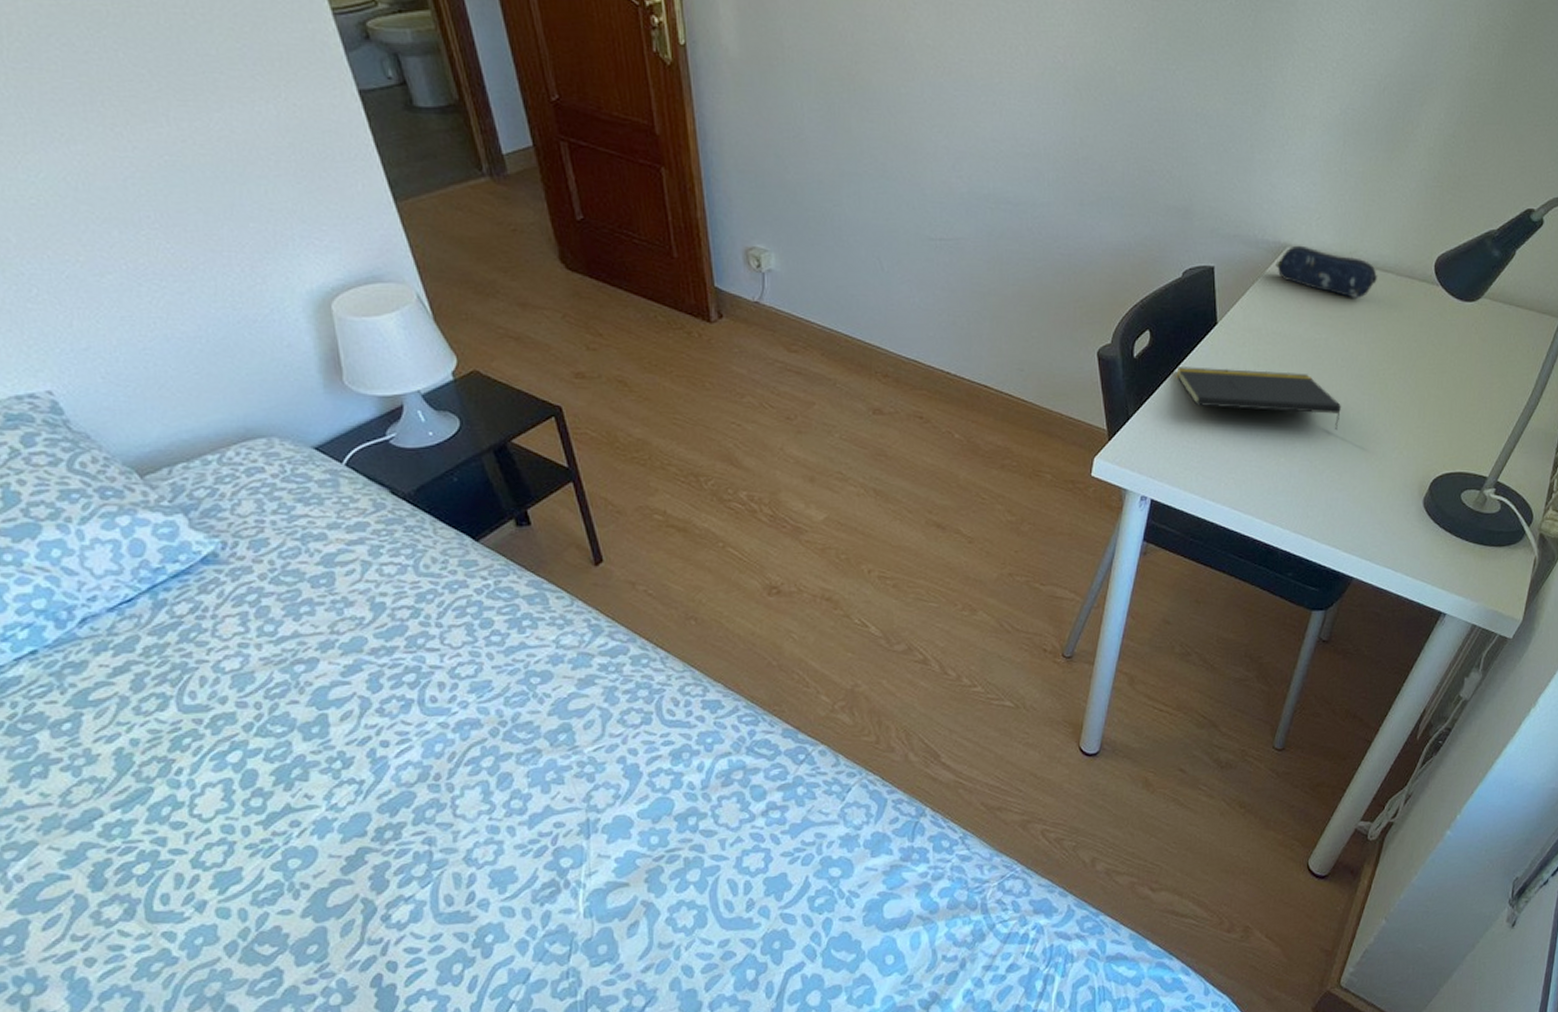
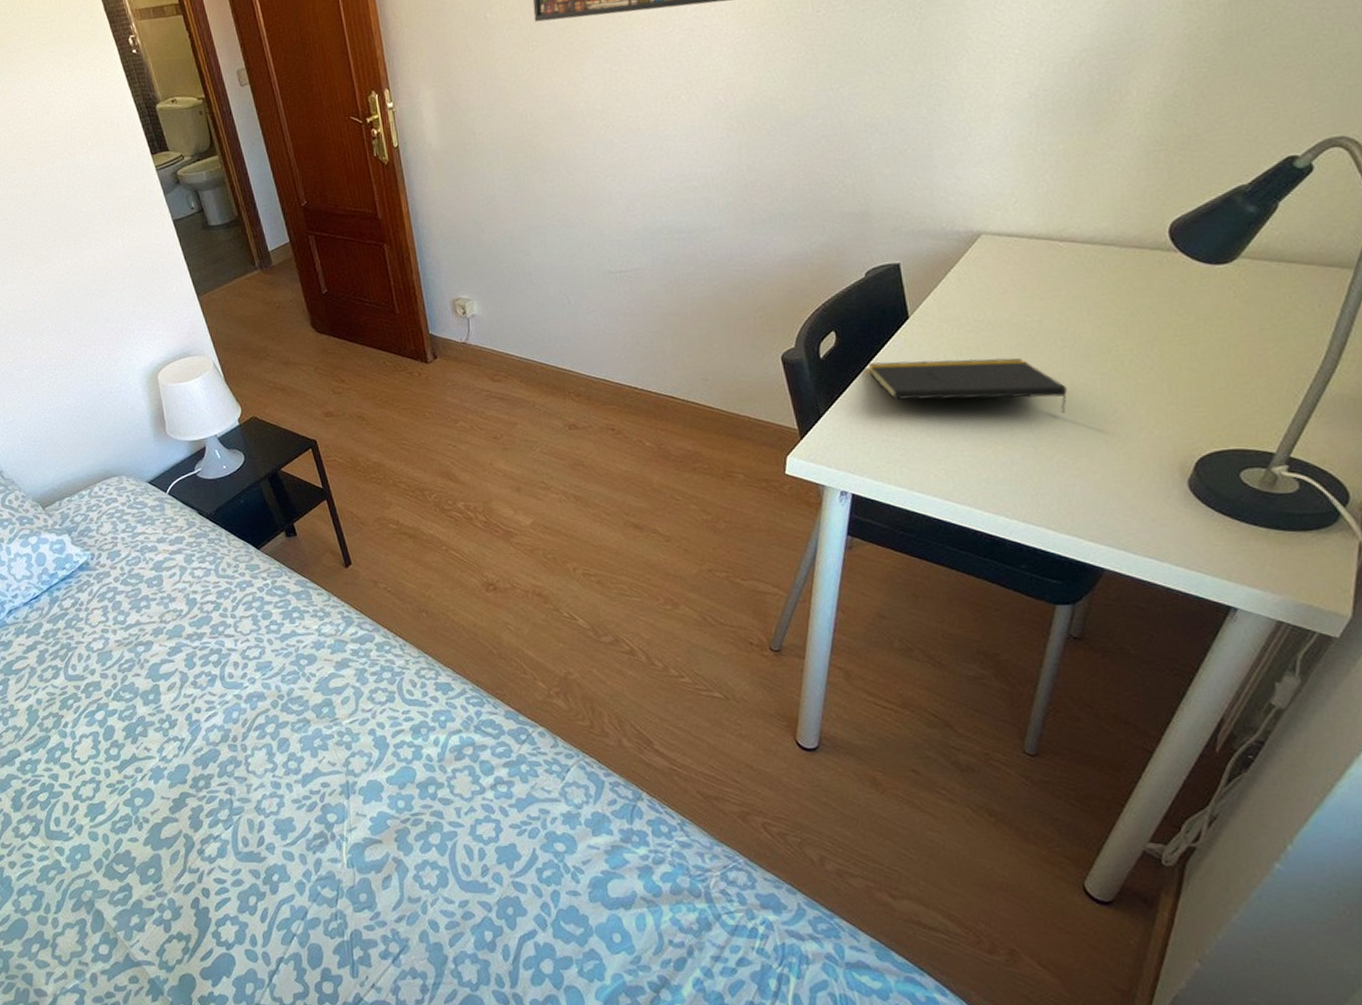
pencil case: present [1275,245,1377,298] -> none [970,231,1096,277]

